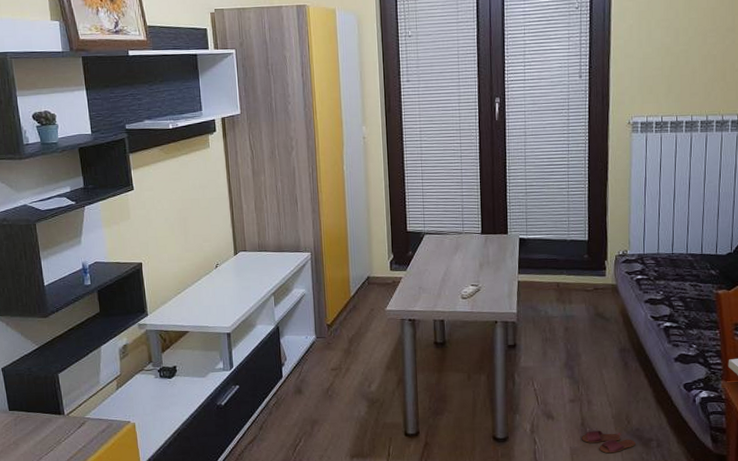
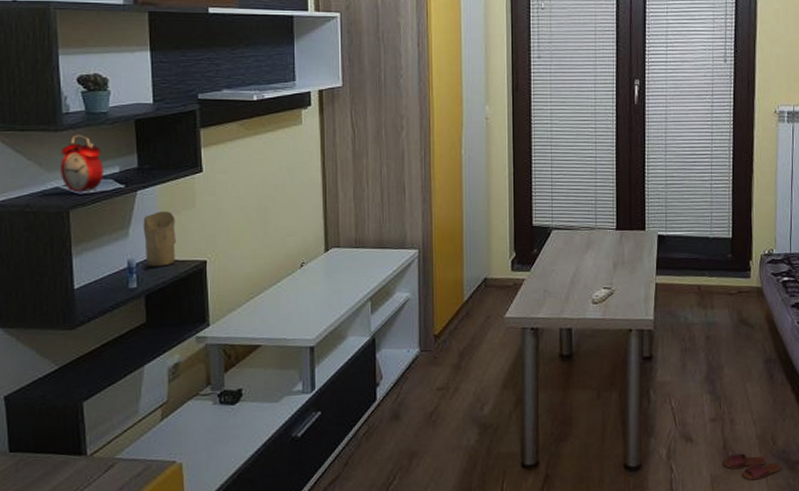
alarm clock: none [25,161,59,210] -> present [61,134,103,194]
candle: none [91,223,118,268] -> present [143,211,177,267]

